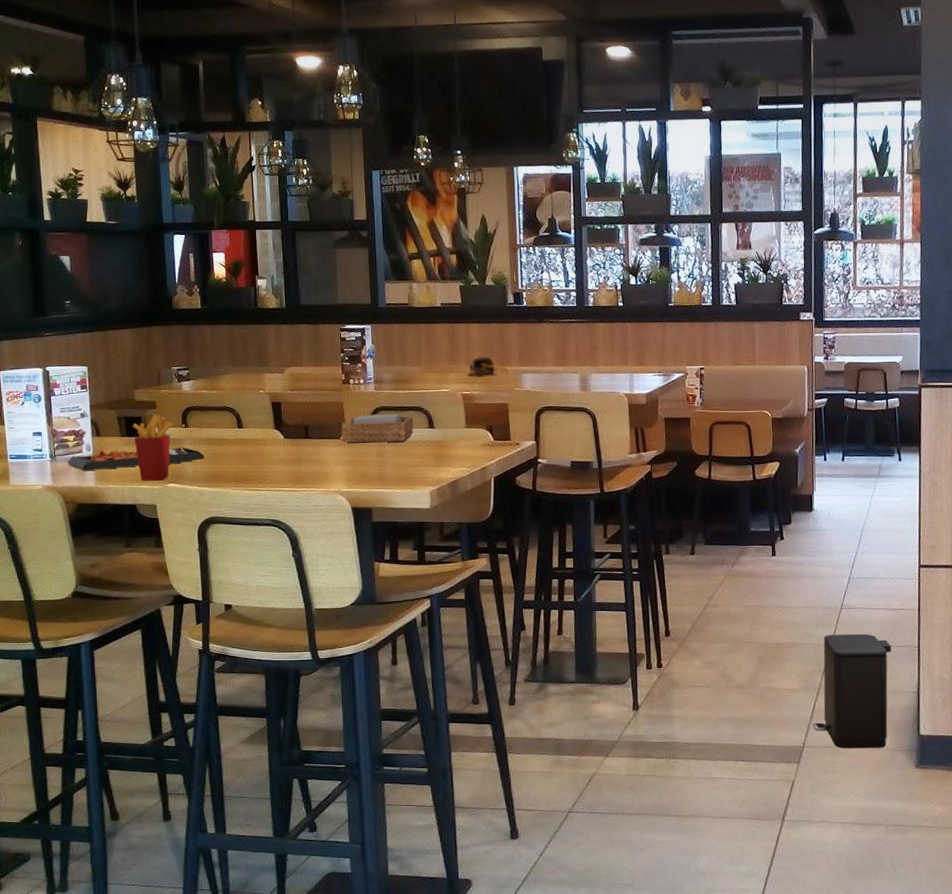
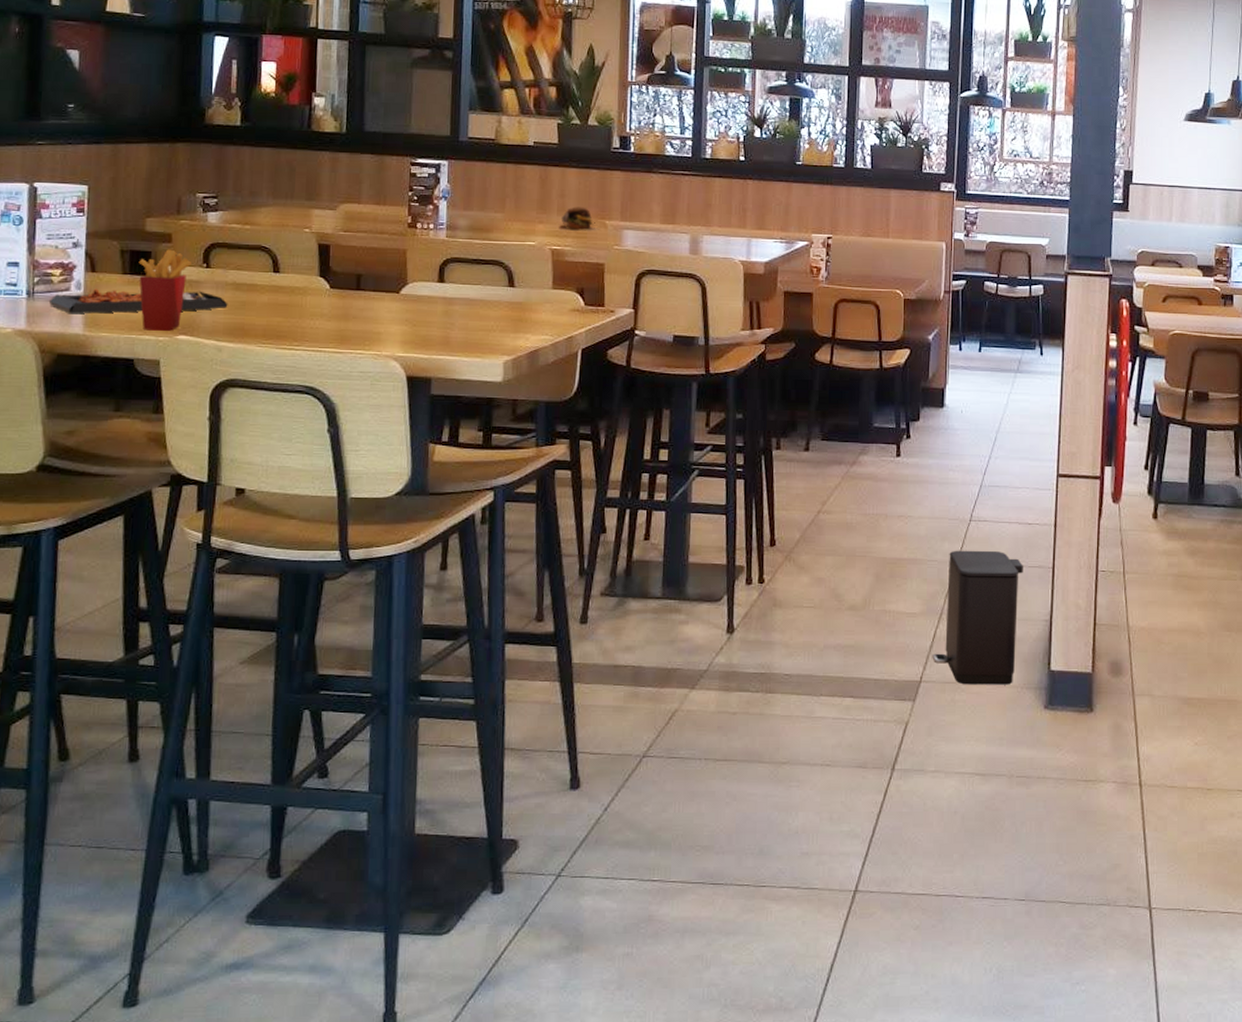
napkin holder: present [341,414,414,443] -> none [401,266,491,301]

